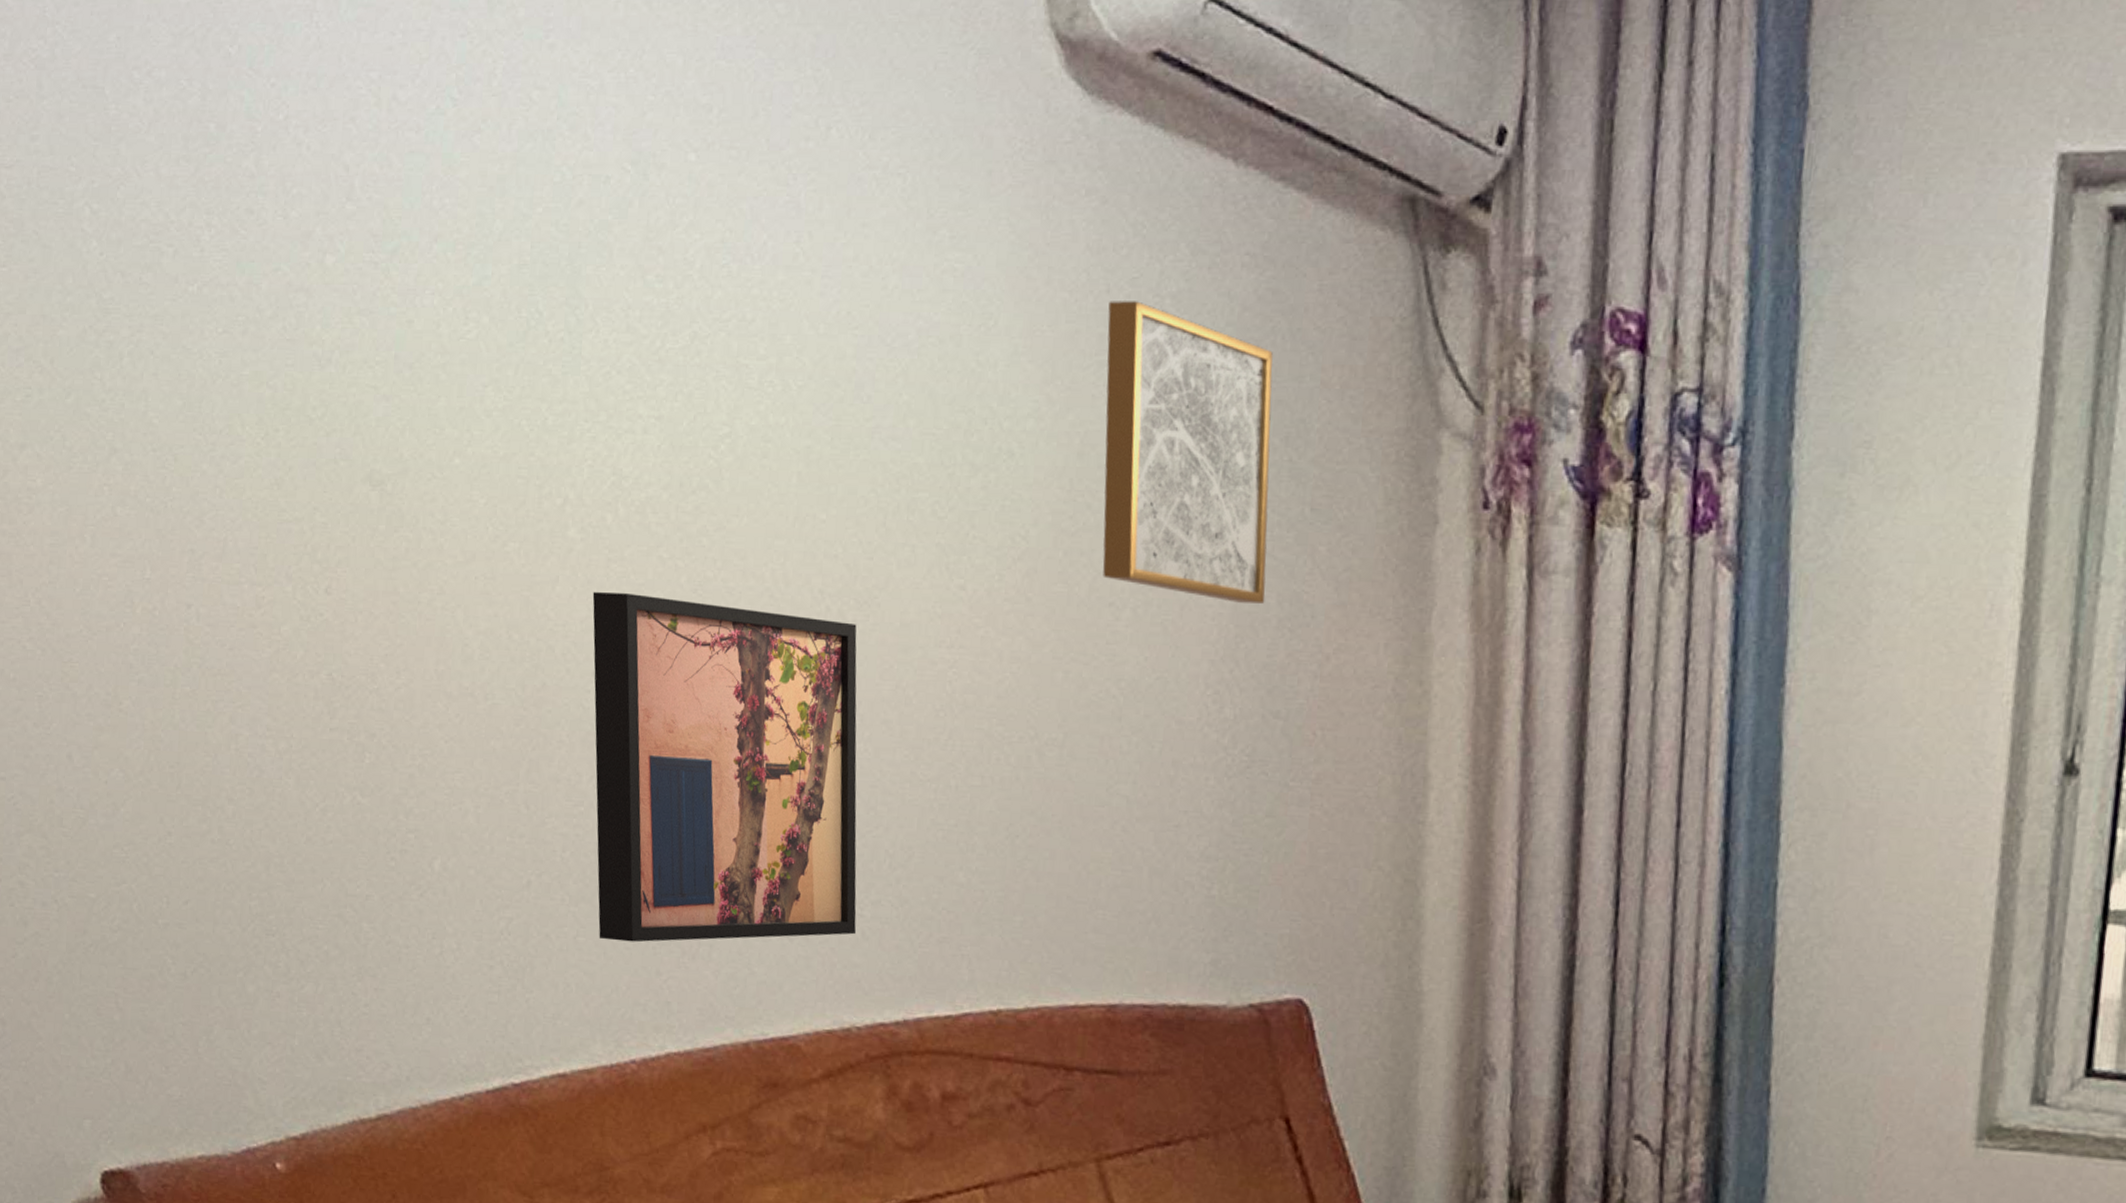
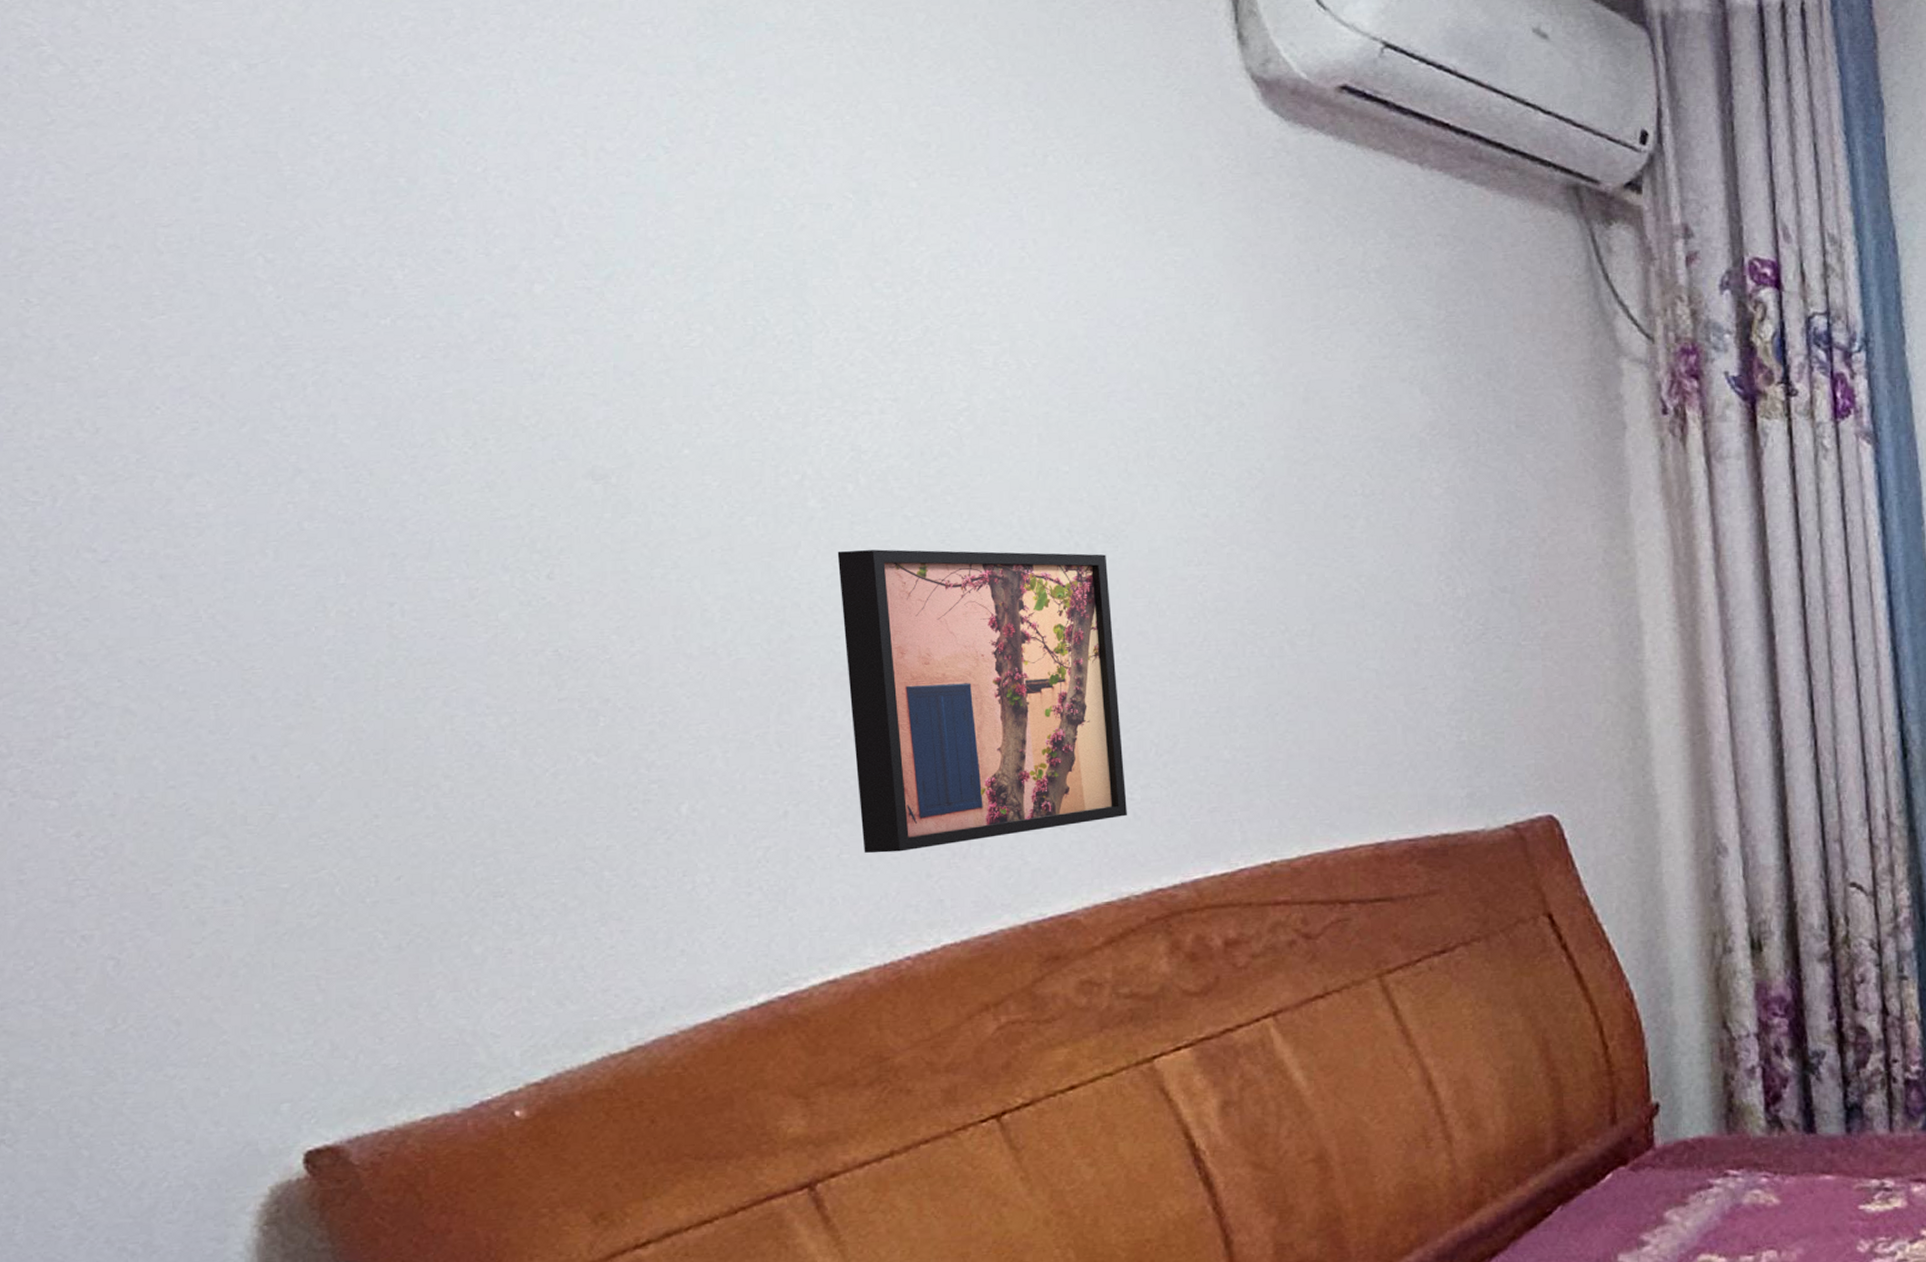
wall art: present [1102,301,1273,604] -> none [1320,276,1484,505]

